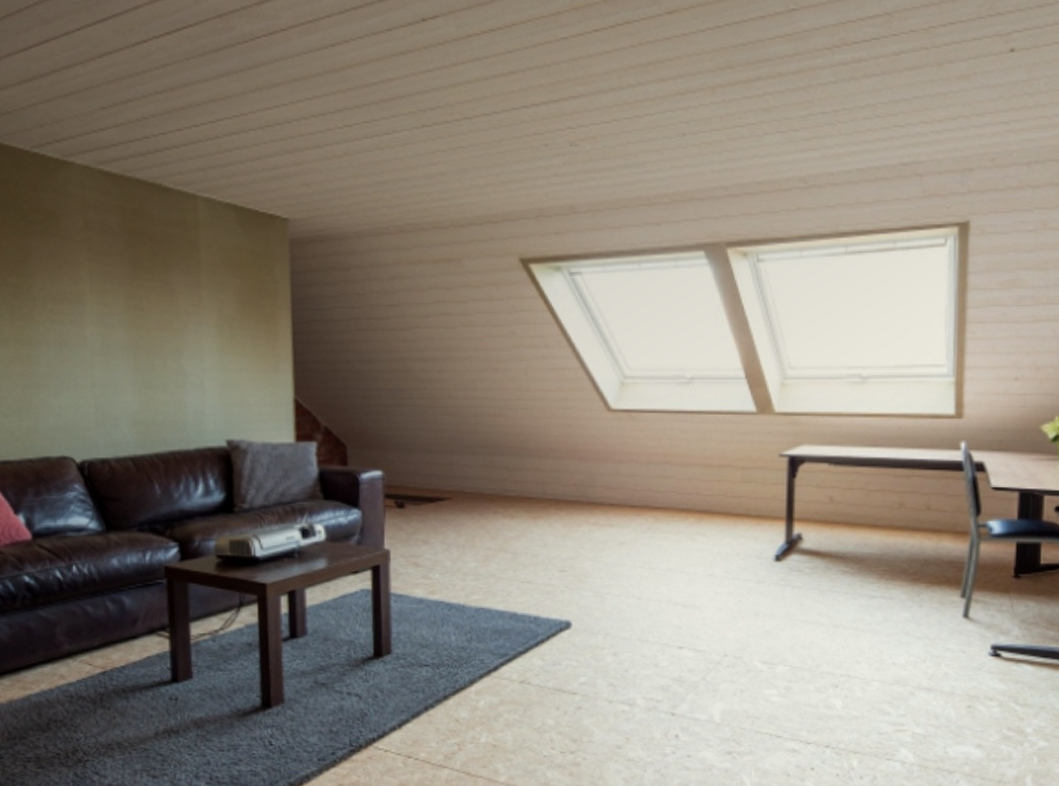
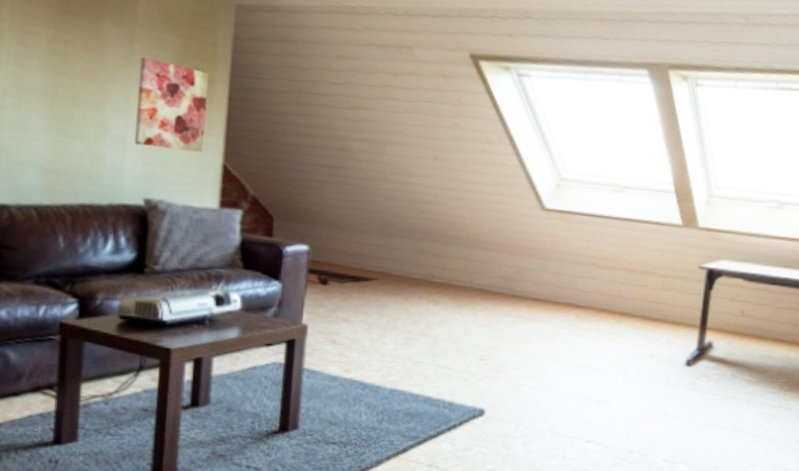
wall art: none [208,301,274,389] -> present [134,56,210,152]

